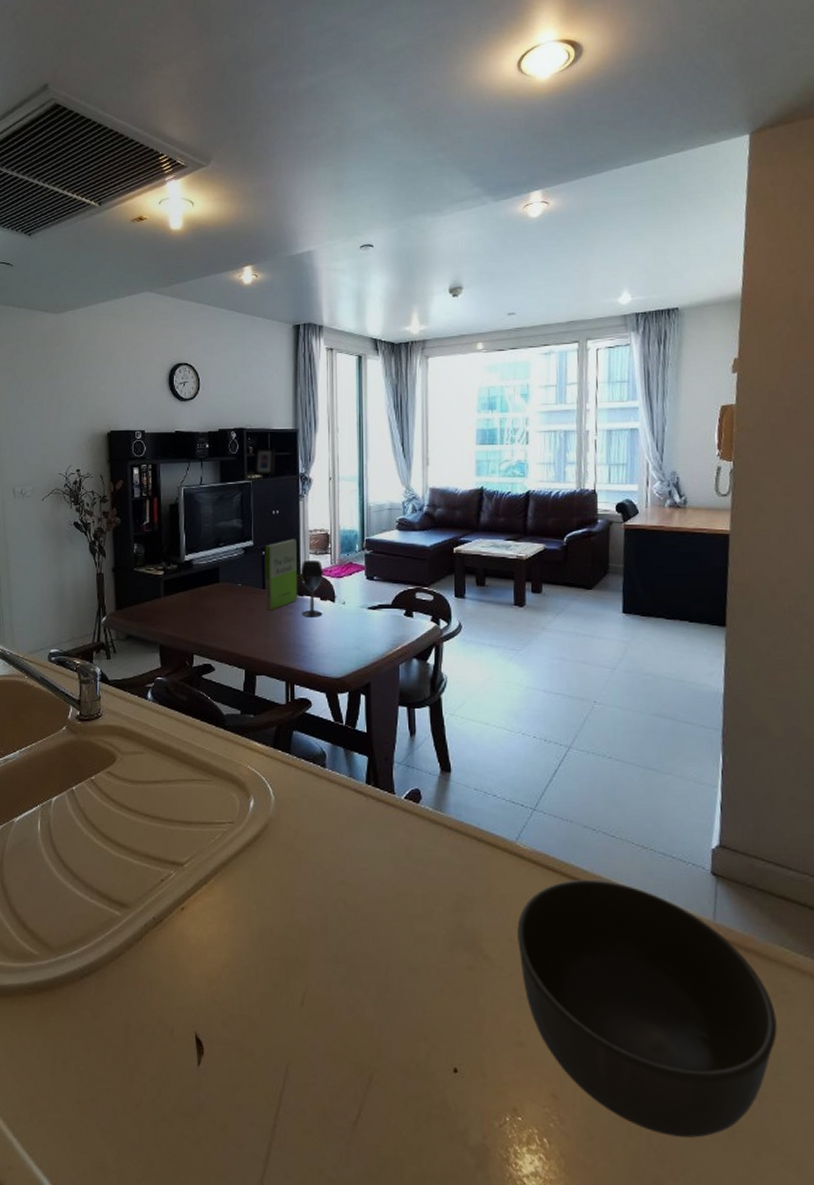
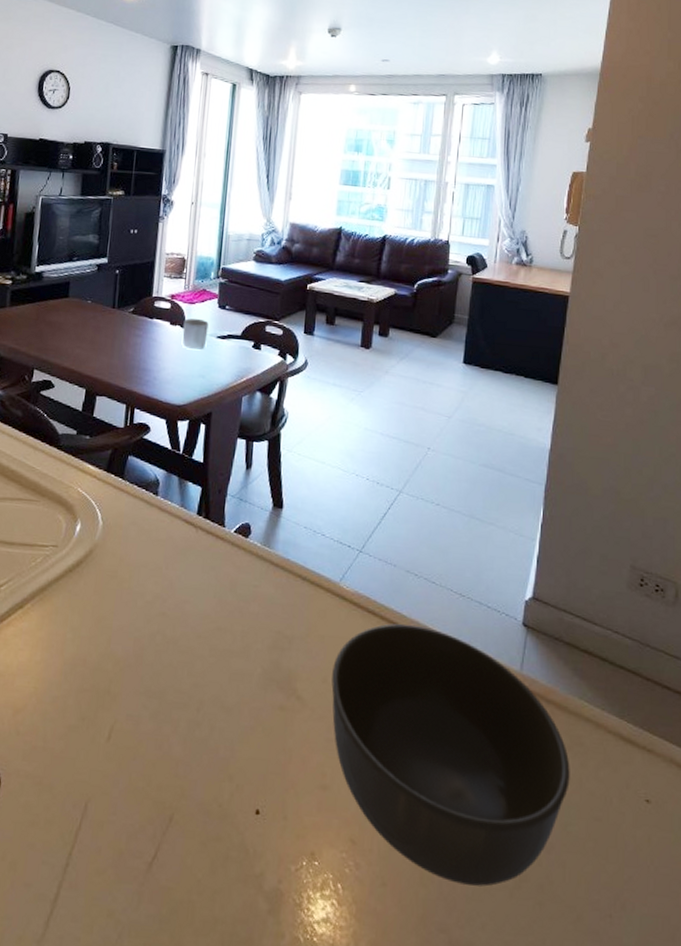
picture frame: present [253,448,276,476] -> none [115,165,141,194]
book: present [265,539,298,610] -> none [113,260,152,331]
wine glass: present [301,559,323,617] -> none [150,283,176,342]
mug: none [333,591,359,623] -> present [182,318,209,350]

